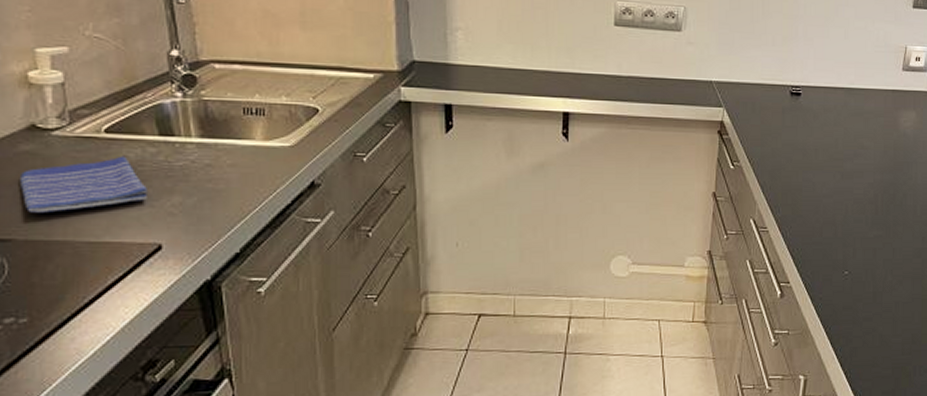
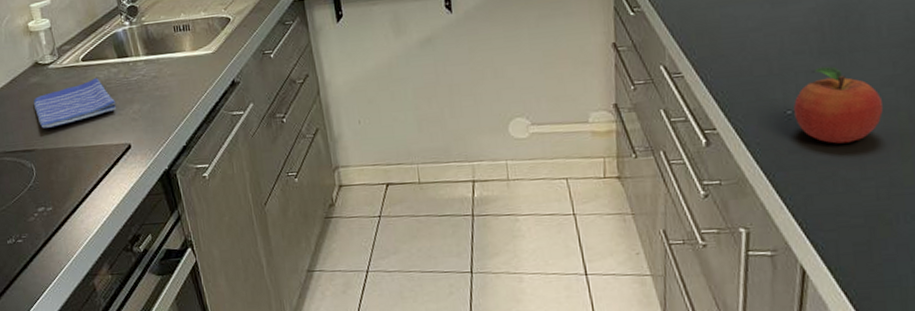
fruit: none [850,236,912,304] -> present [794,66,883,144]

